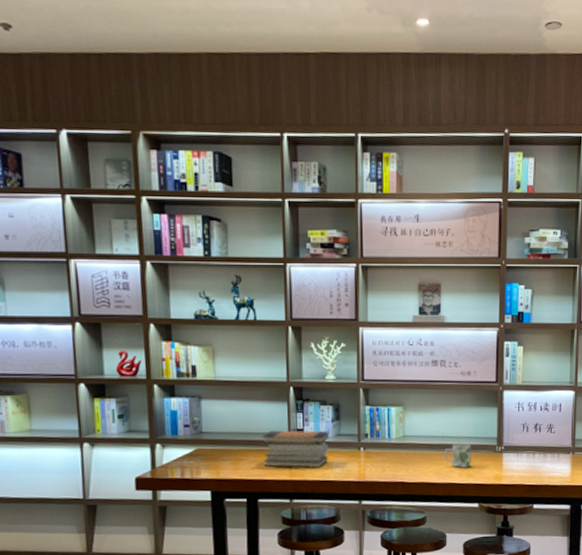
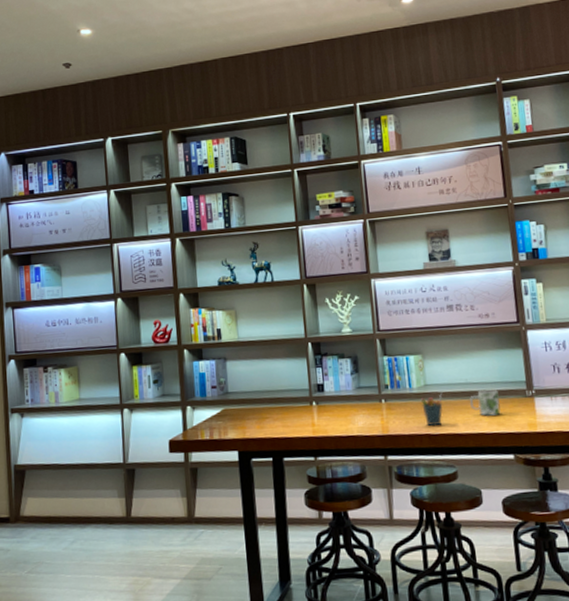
book stack: present [262,430,330,468] -> none [284,384,350,424]
pen holder: none [399,444,420,475] -> present [421,392,443,427]

